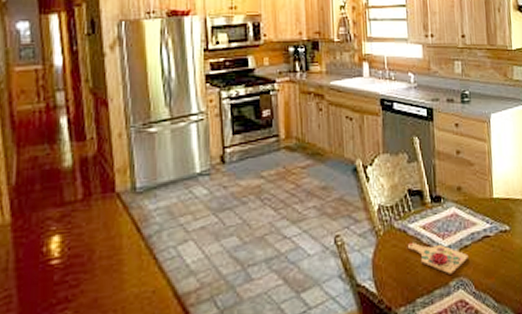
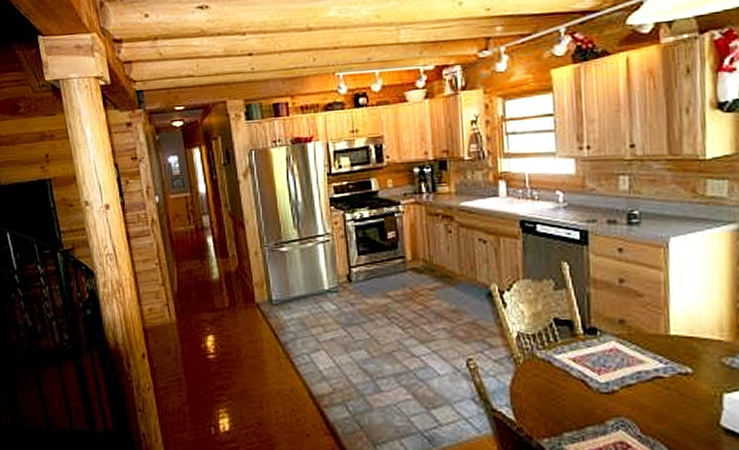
cutting board: present [407,242,468,274] -> none [552,373,632,413]

